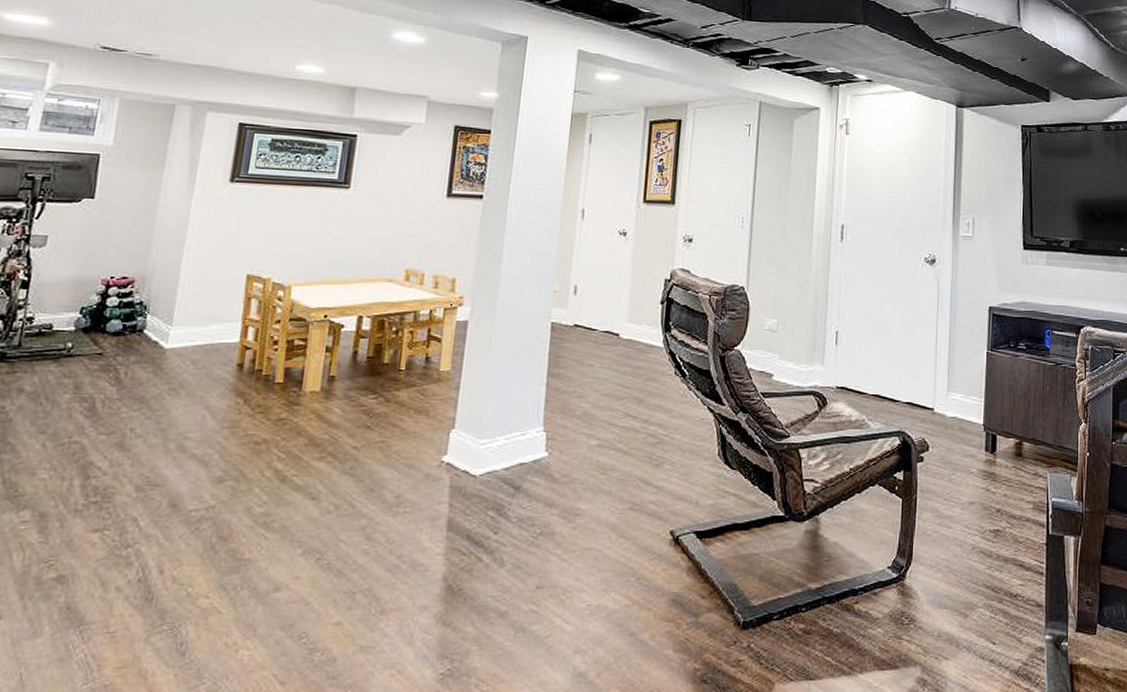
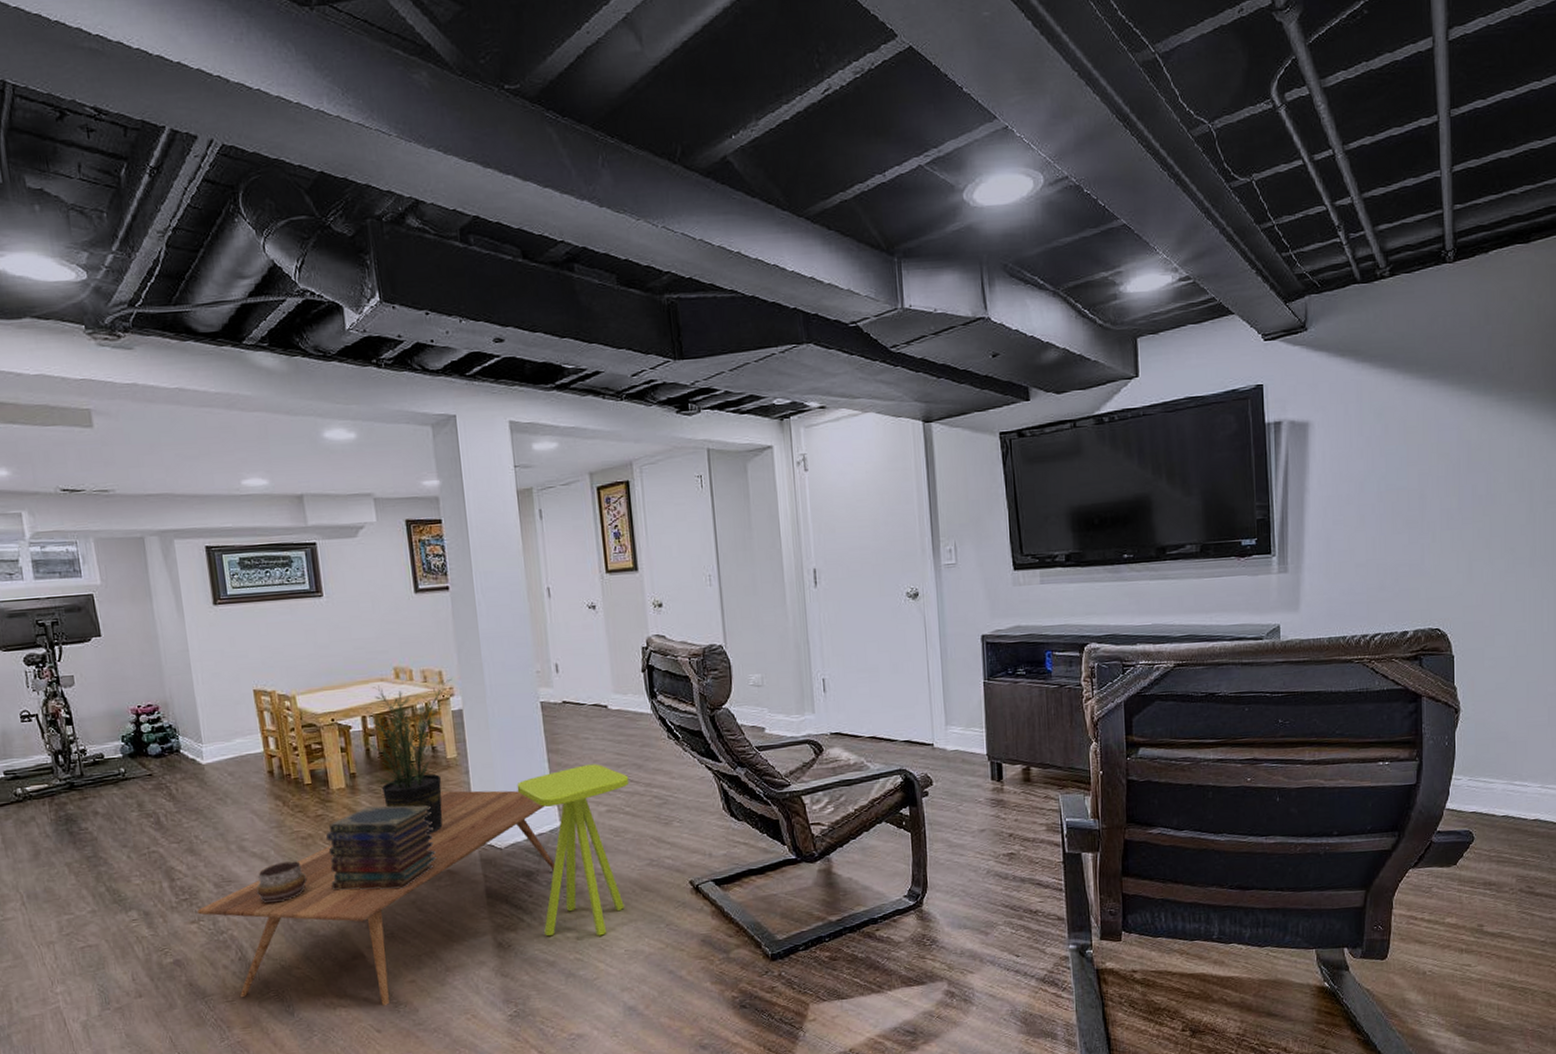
coffee table: none [105,407,532,651] -> present [198,790,555,1005]
decorative bowl: none [182,469,248,515] -> present [255,861,308,903]
book stack: none [273,414,410,512] -> present [326,805,437,891]
potted plant: none [354,285,465,454] -> present [366,679,452,836]
side table: none [502,393,627,586] -> present [516,764,629,937]

